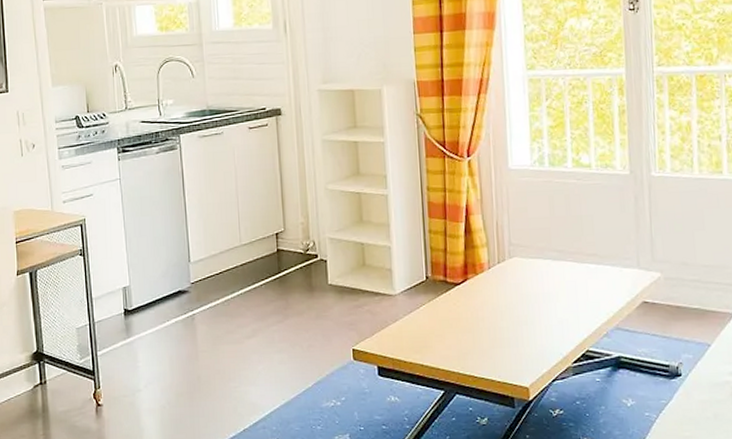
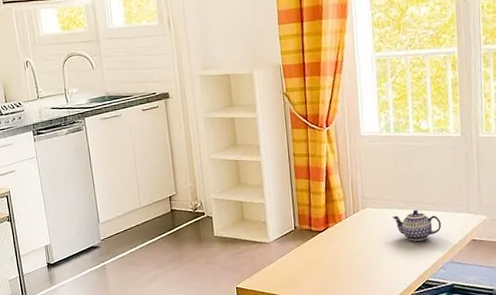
teapot: none [546,261,606,301] -> present [392,209,442,241]

